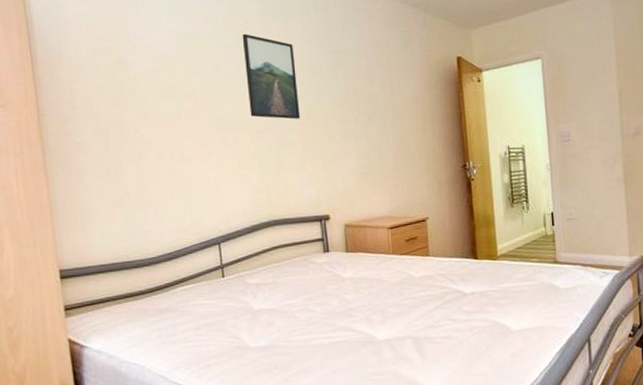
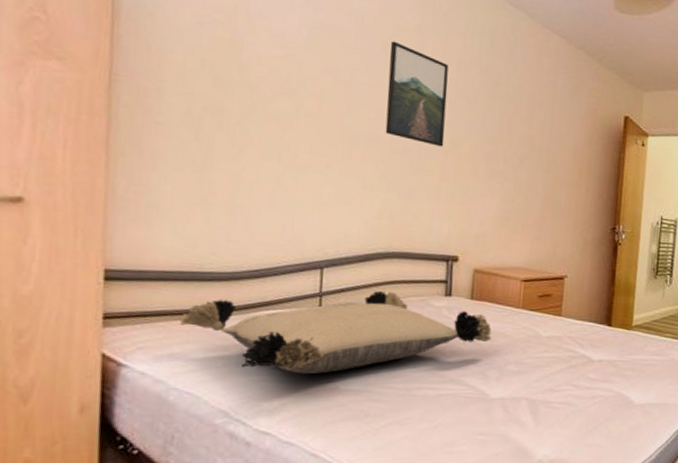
pillow: none [119,255,371,338] -> present [179,290,492,375]

